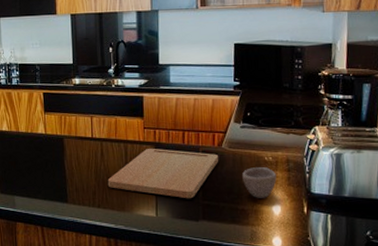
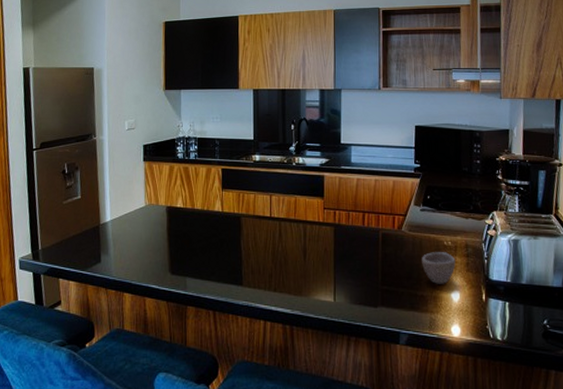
cutting board: present [107,148,219,199] -> none [285,229,399,284]

